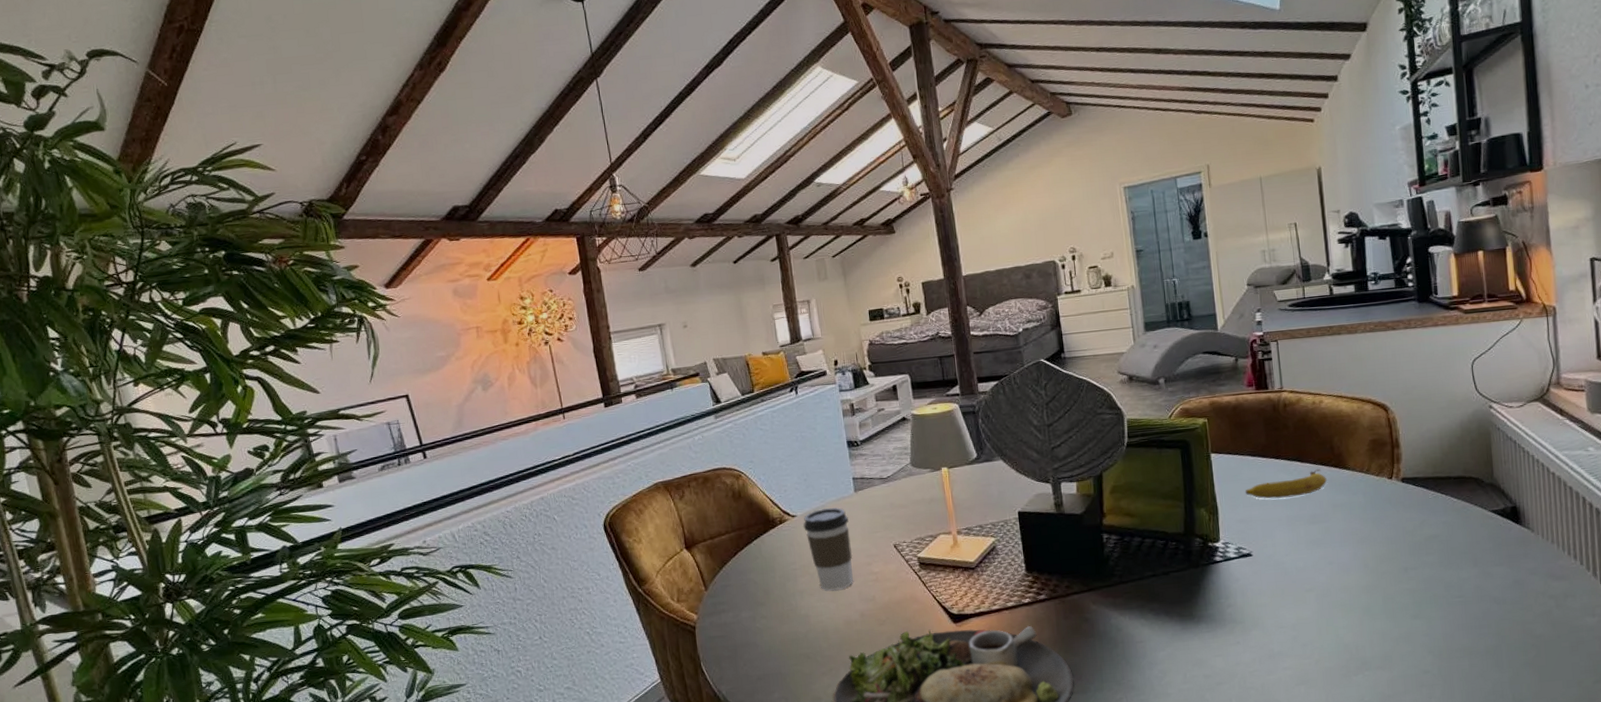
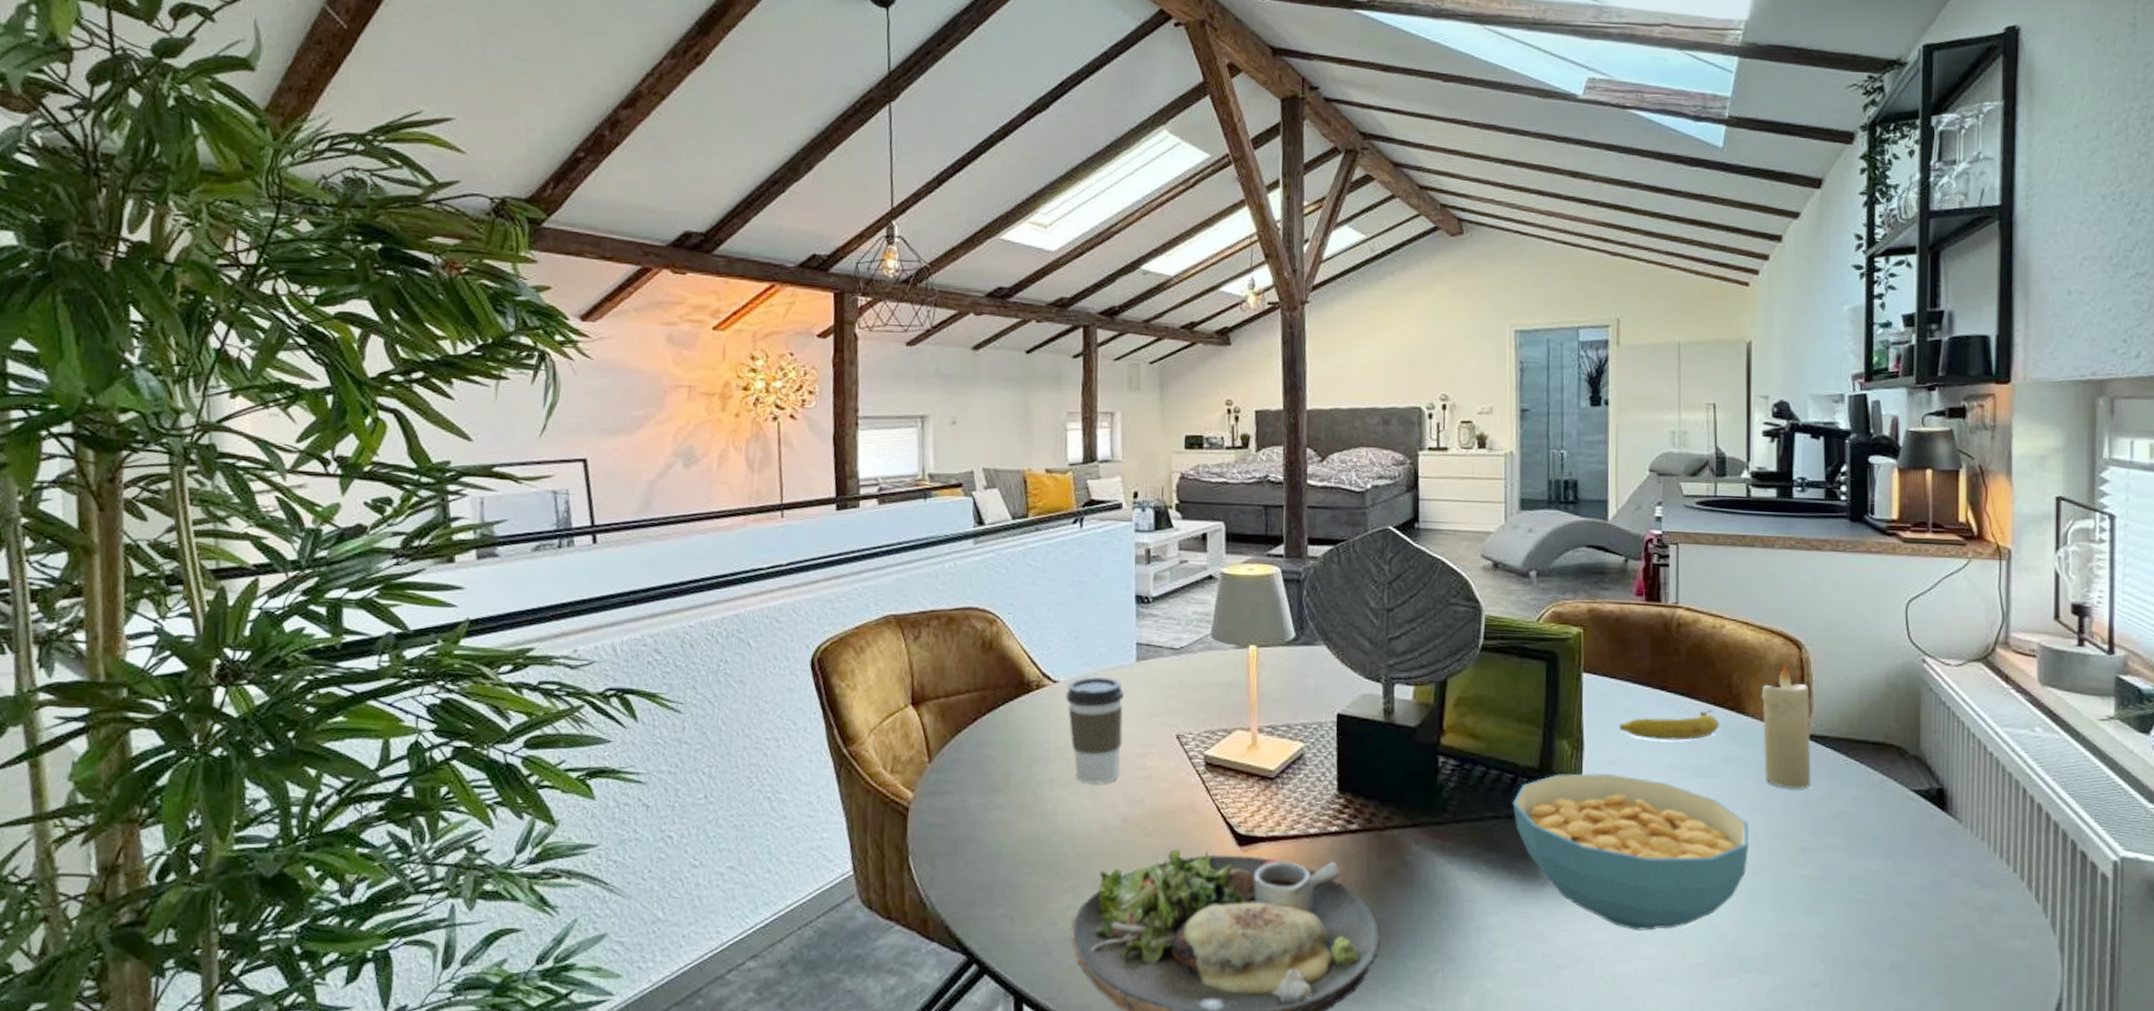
cereal bowl: none [1166,530,1361,648] -> present [1512,773,1750,931]
candle: none [1358,424,1407,524] -> present [1761,664,1811,790]

